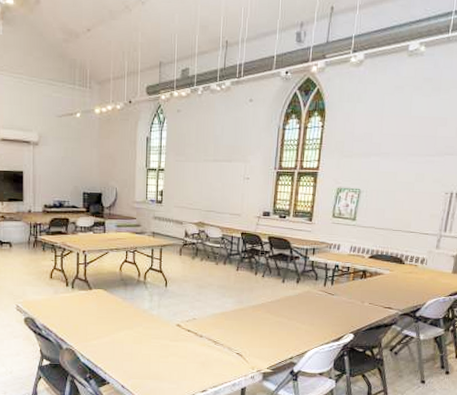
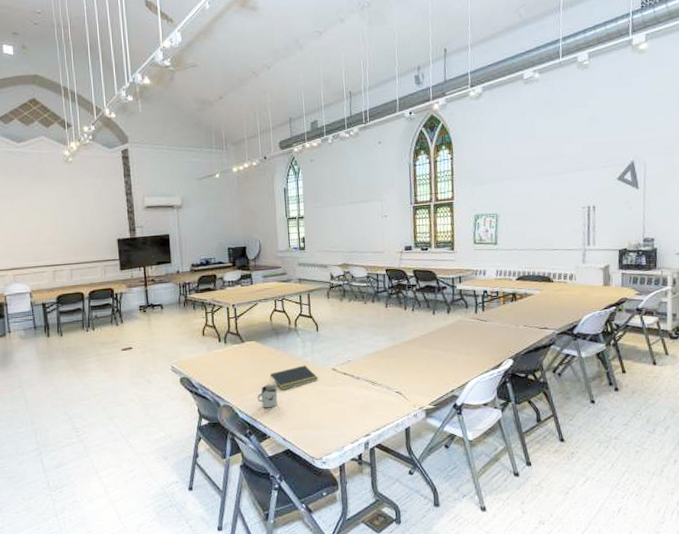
cup: none [100,333,121,356] -> present [257,385,278,408]
notepad: none [114,318,162,341] -> present [269,365,318,391]

